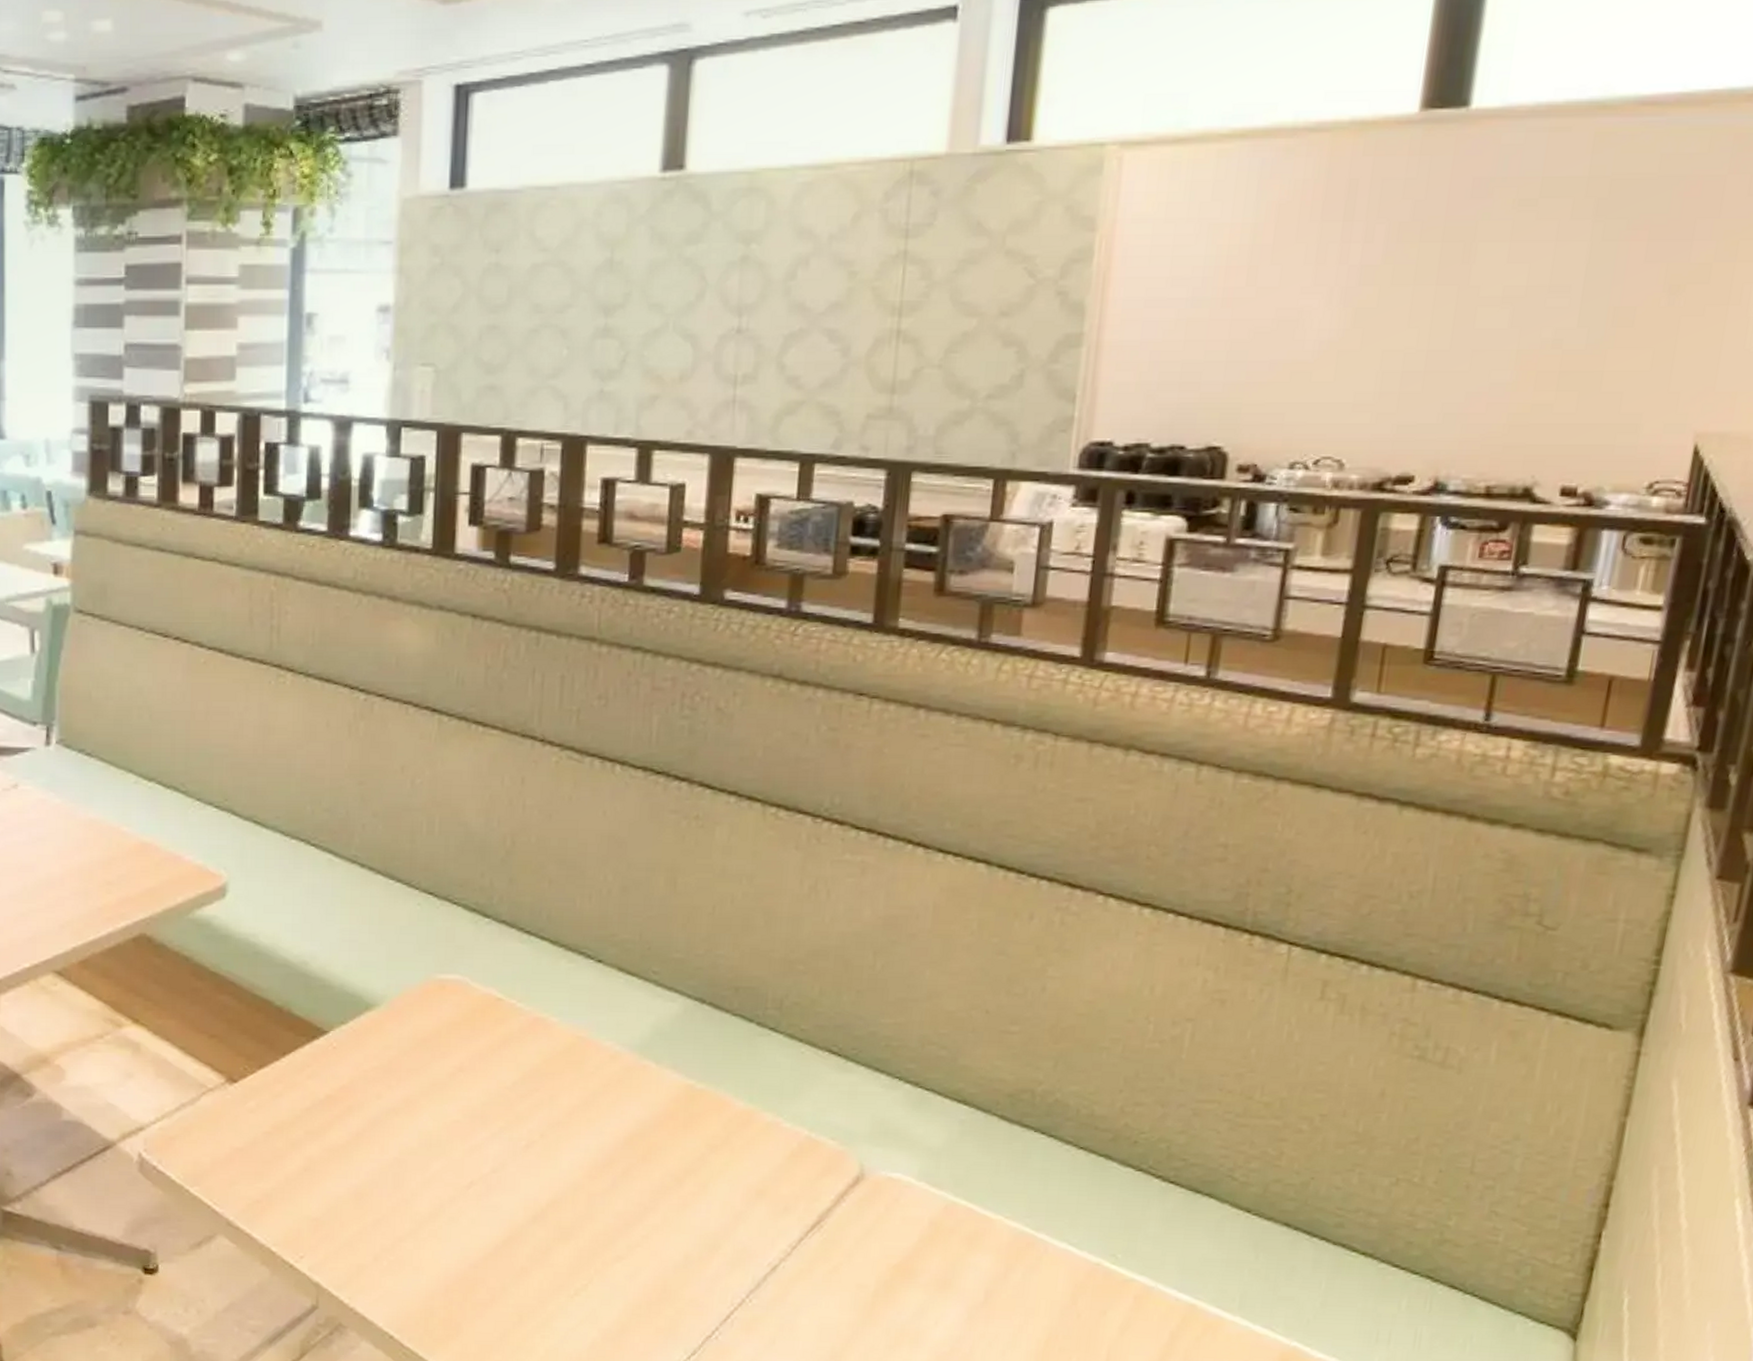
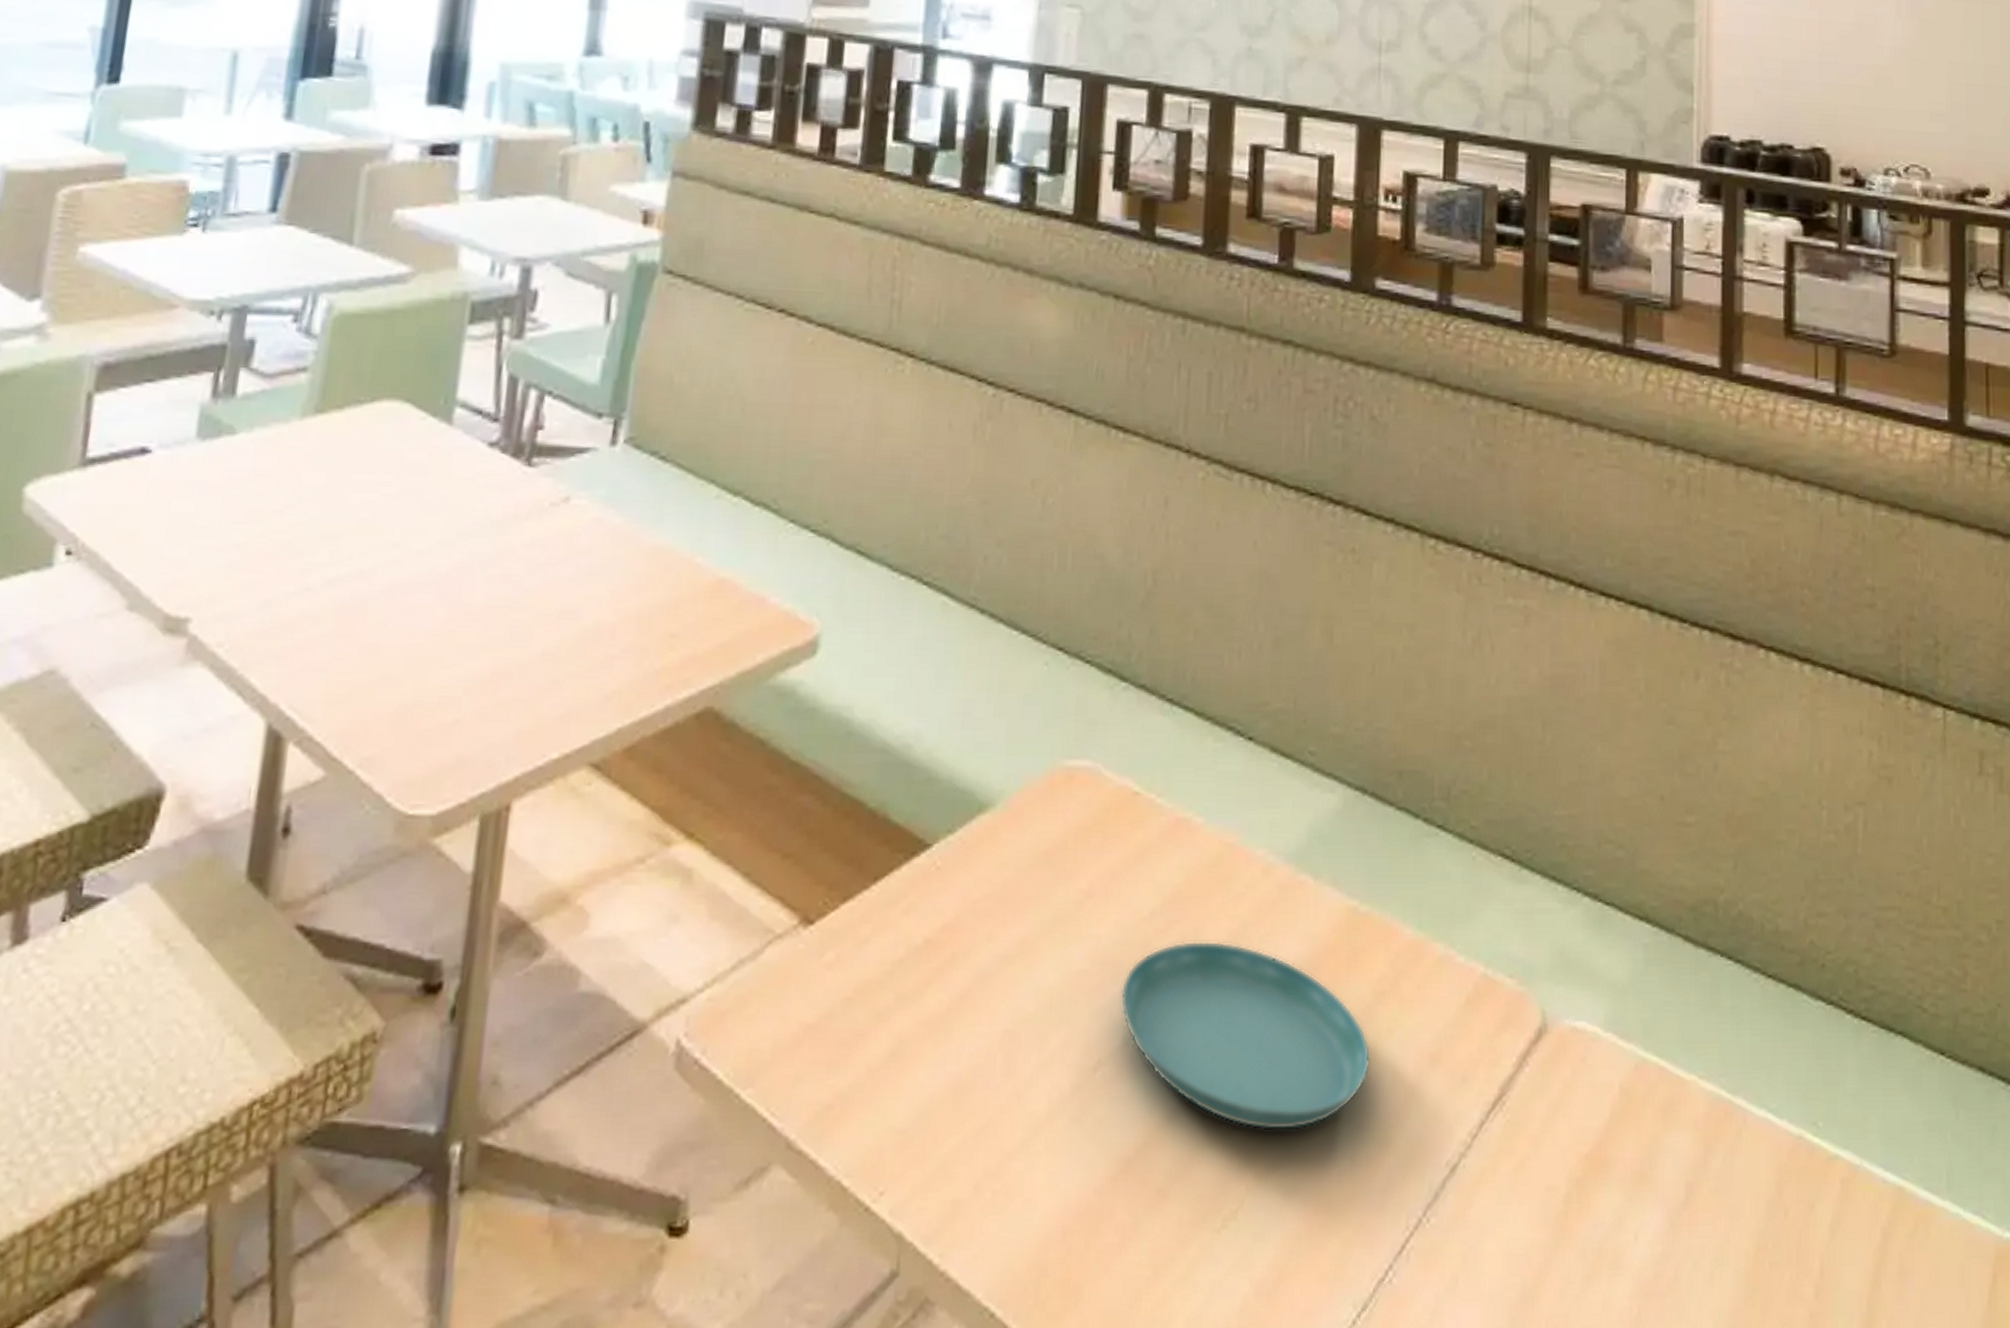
saucer: none [488,1103,704,1235] -> present [1119,940,1371,1131]

